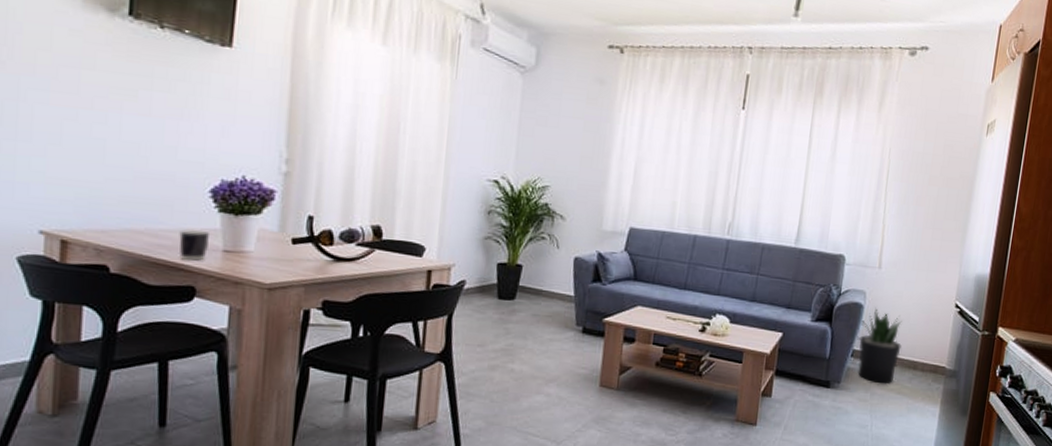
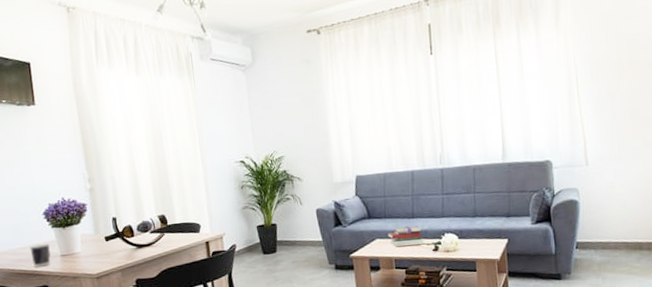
books: none [651,296,692,324] -> present [387,225,423,248]
planter: present [858,307,902,383] -> none [580,200,624,268]

